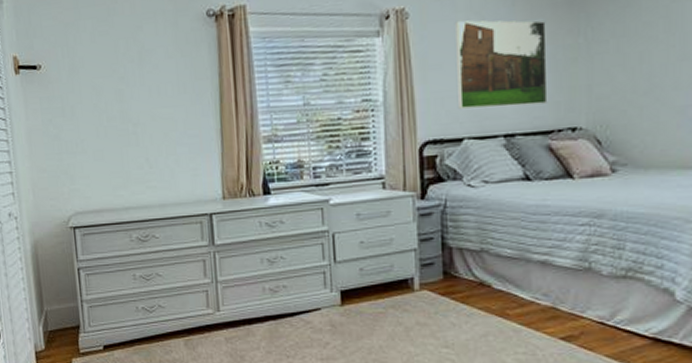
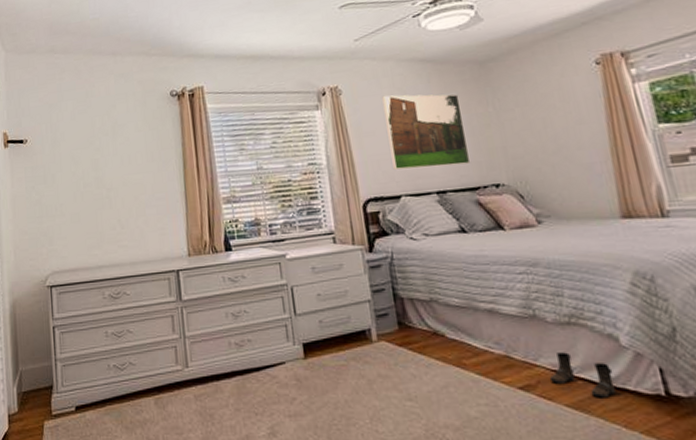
boots: none [593,305,661,350] -> present [549,352,616,398]

